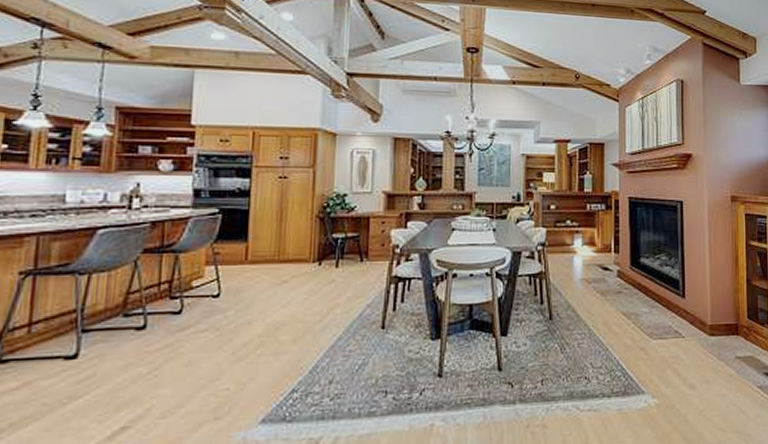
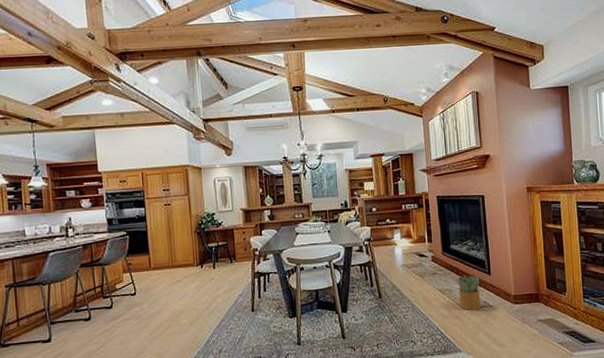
potted plant: none [643,297,672,342] -> present [455,275,481,311]

